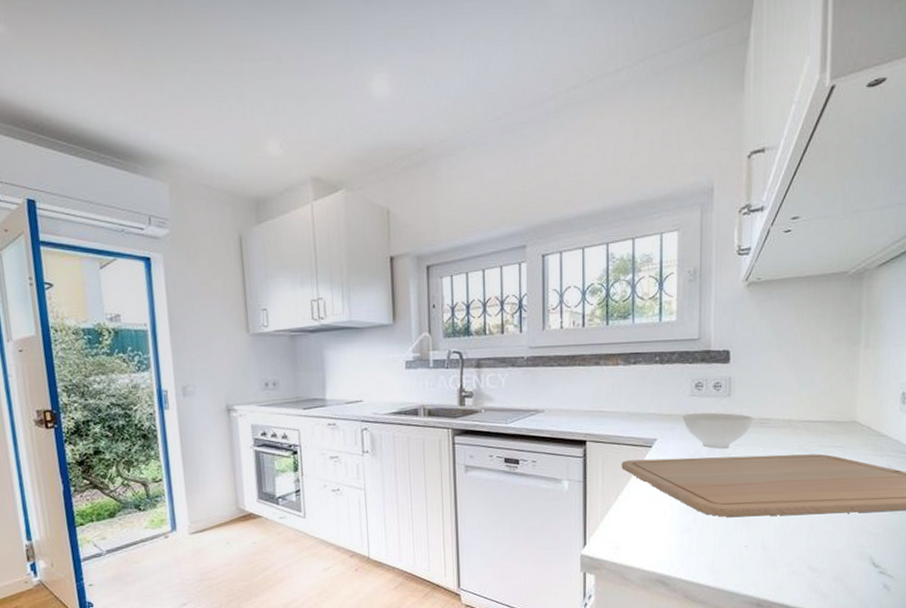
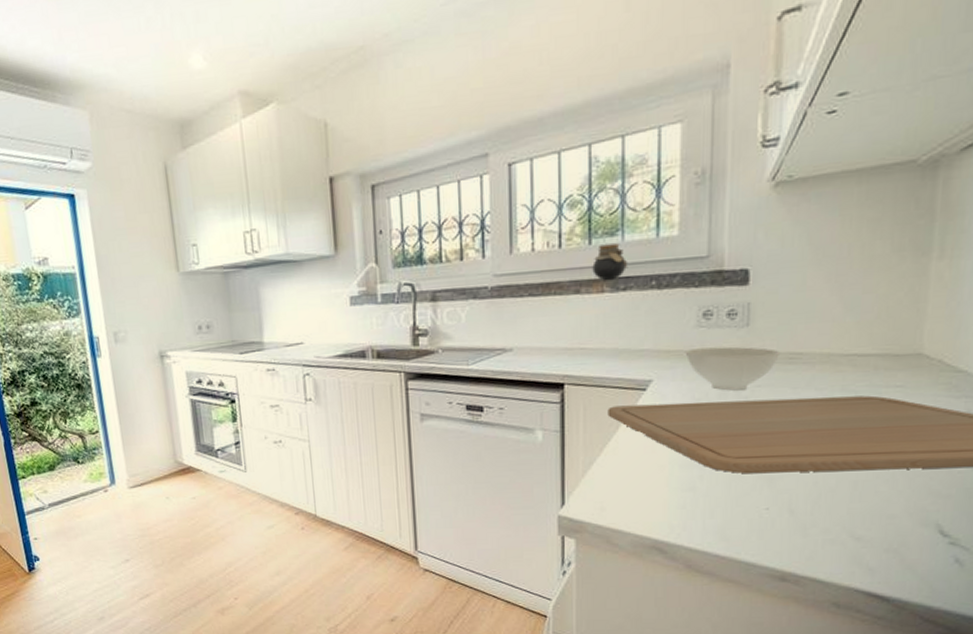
jar: none [609,325,638,356] -> present [592,243,628,281]

